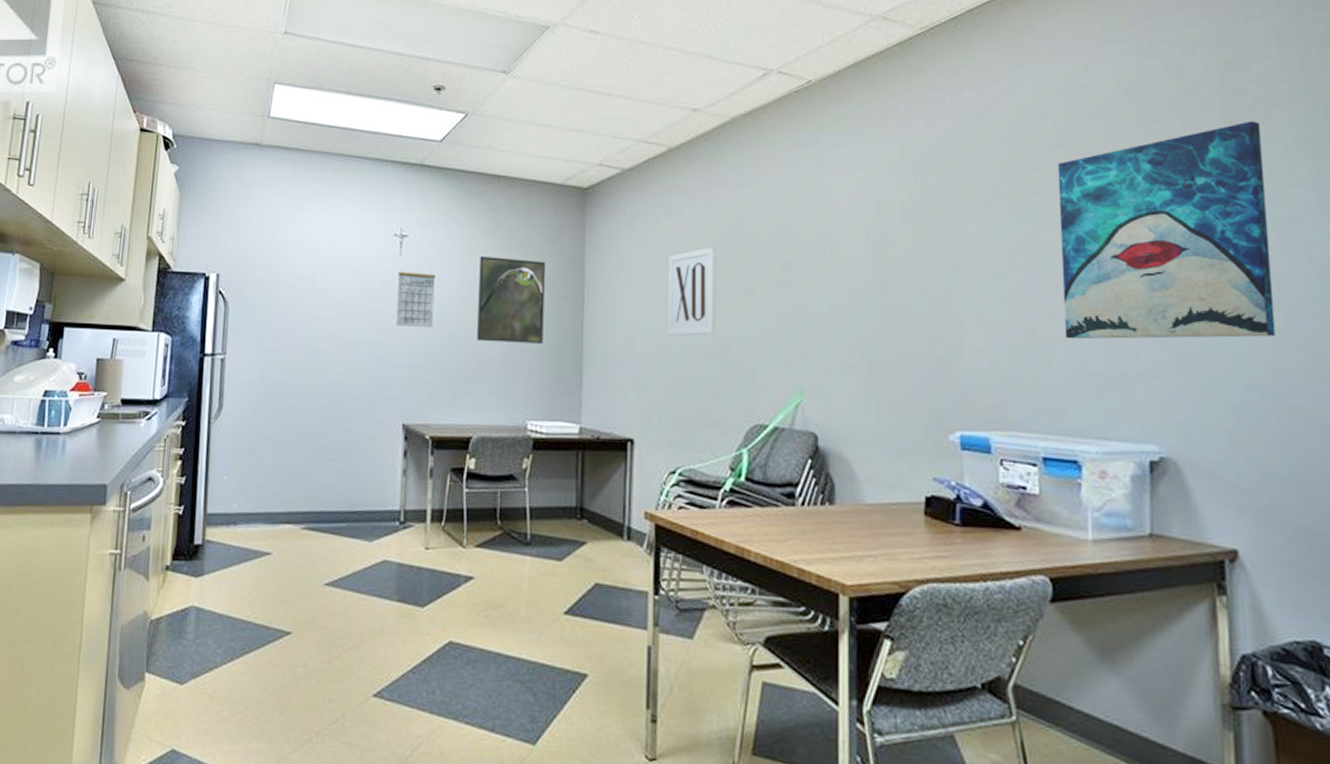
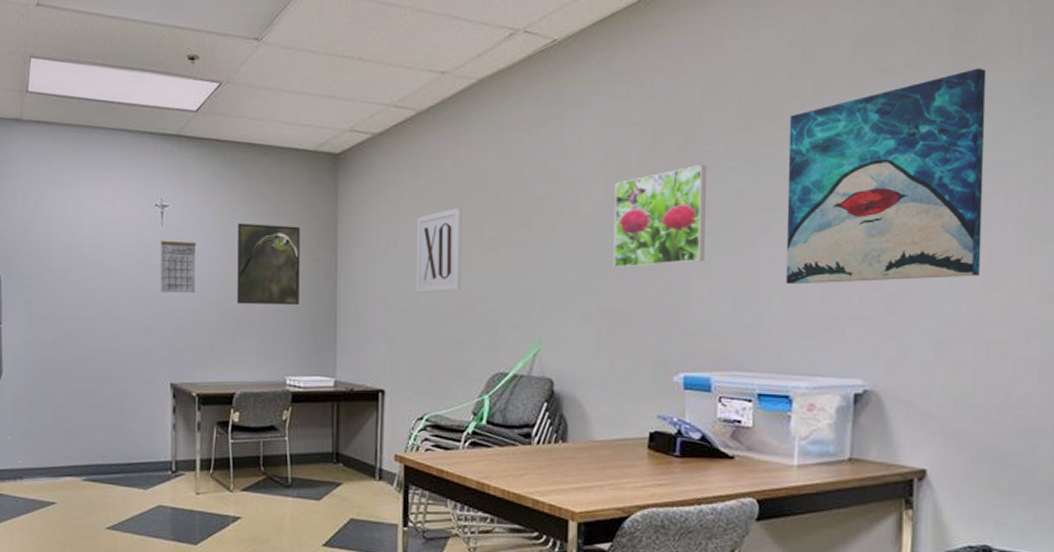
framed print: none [876,209,976,316] -> present [613,164,706,268]

